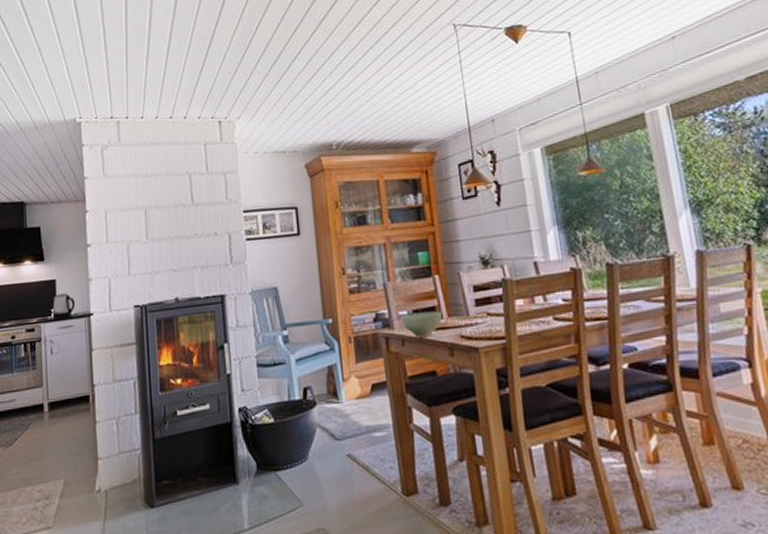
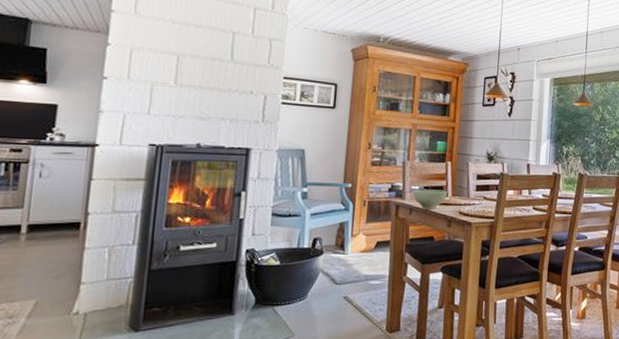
kettle: present [52,293,75,320] -> none [47,119,79,145]

